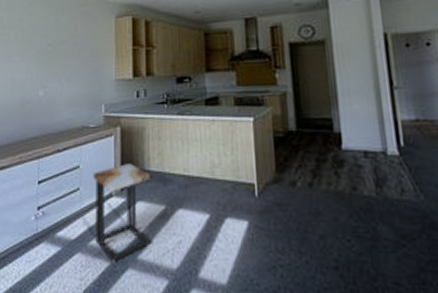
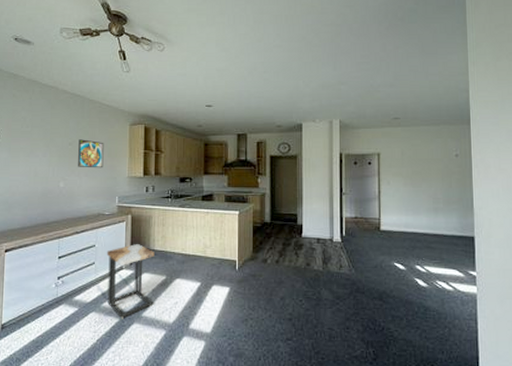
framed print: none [59,38,87,72] -> present [78,139,104,168]

